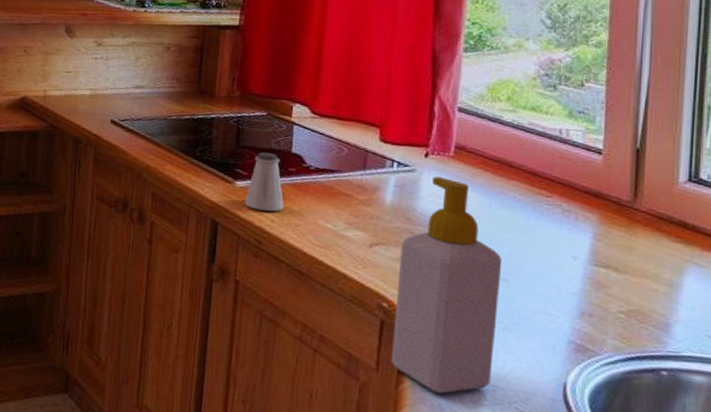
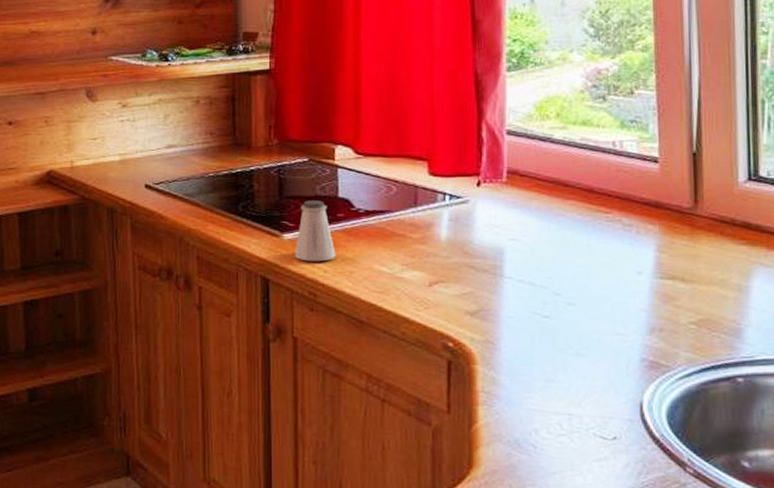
soap bottle: present [391,176,503,394] -> none [461,205,567,429]

